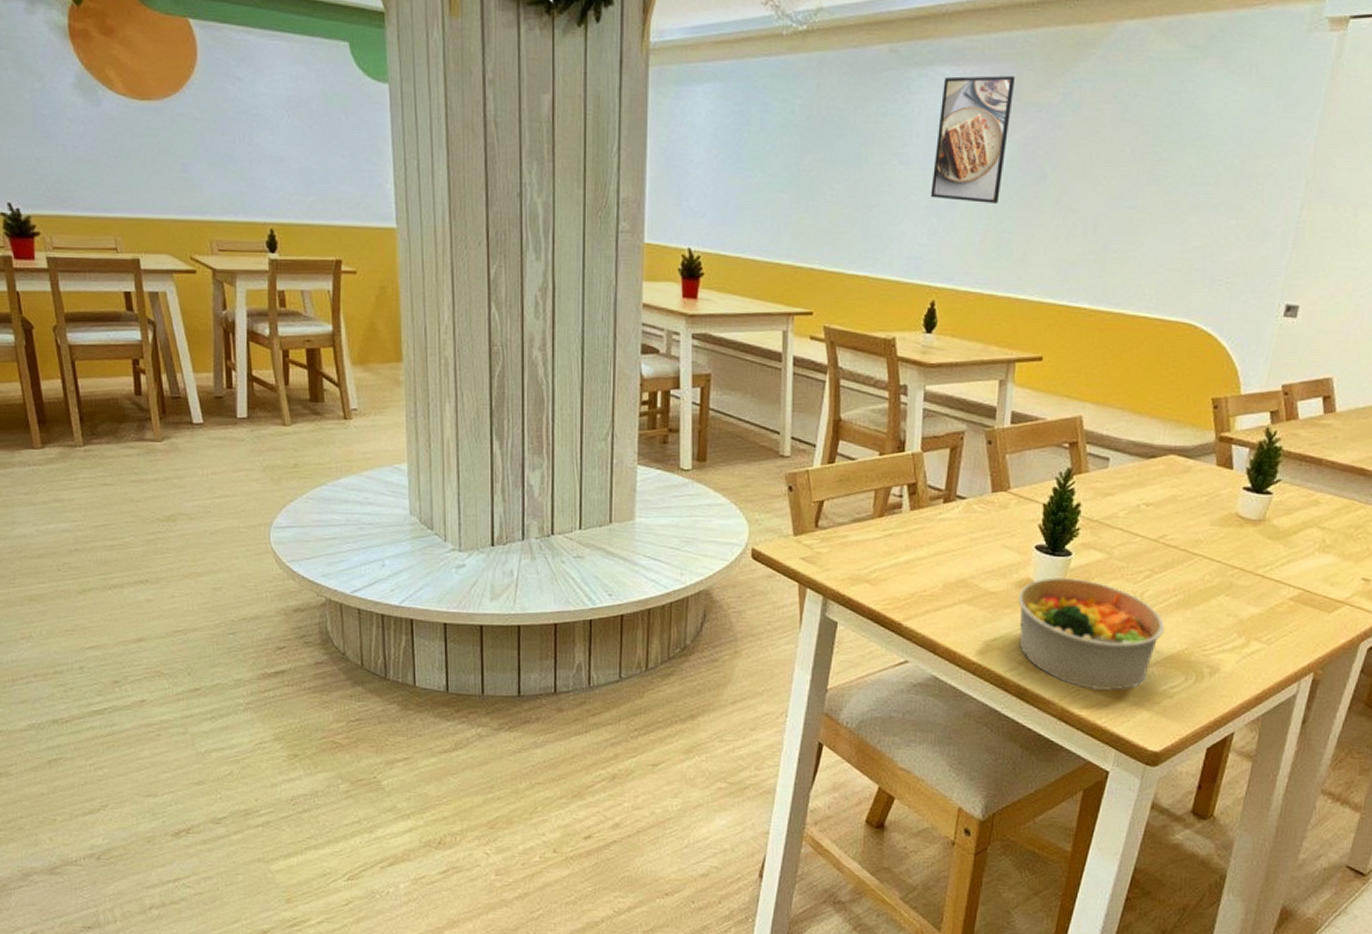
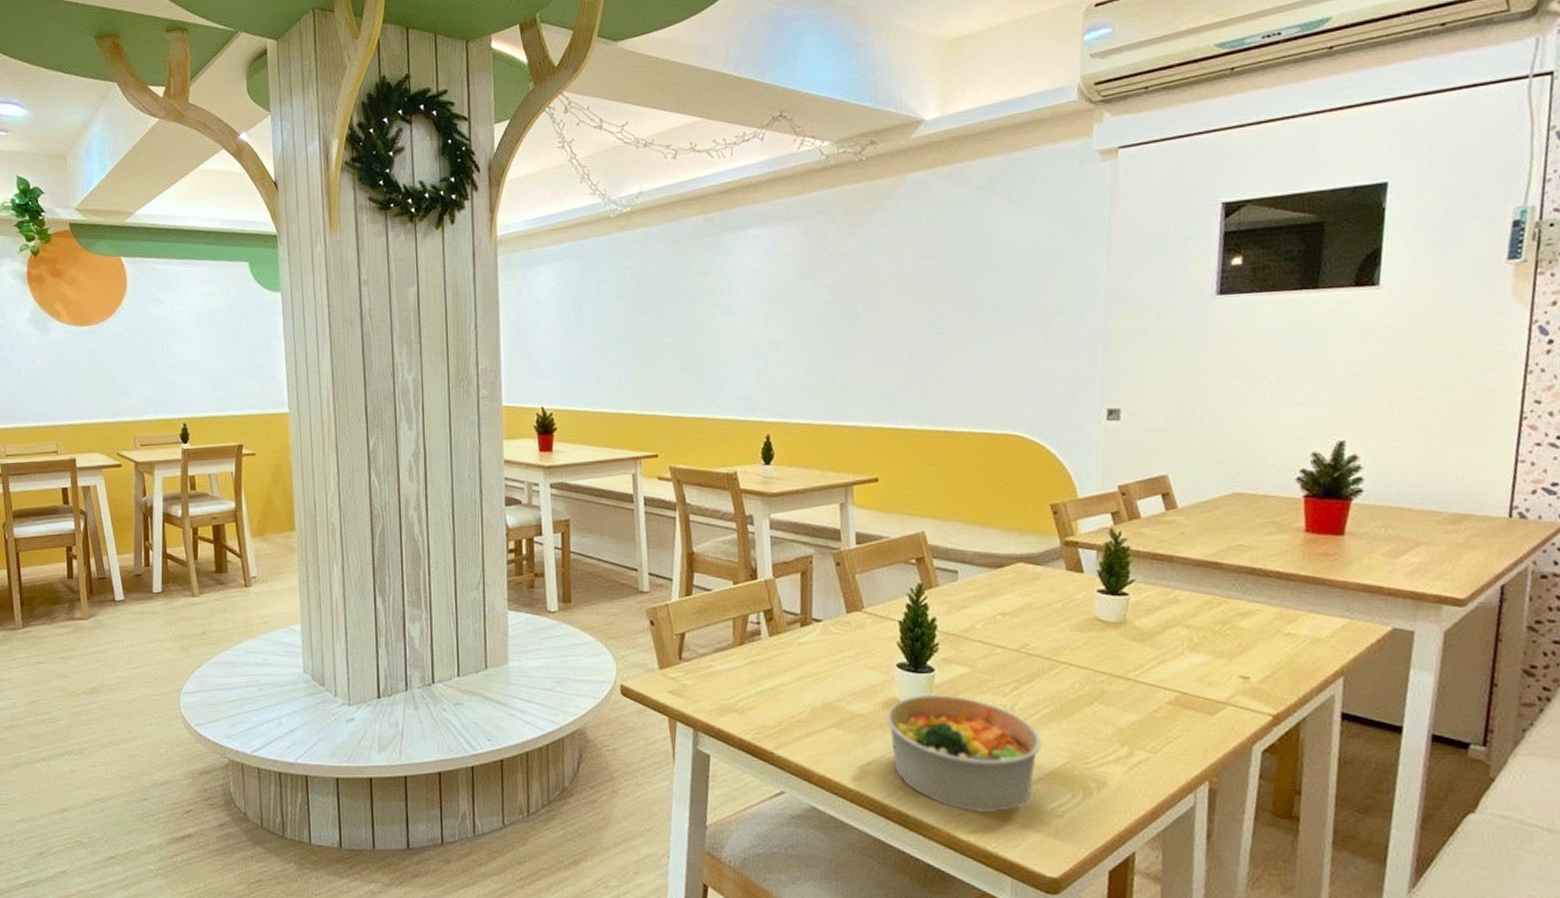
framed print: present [930,76,1016,203] -> none [754,230,820,343]

